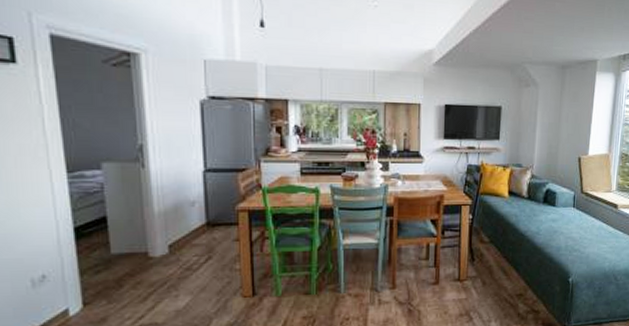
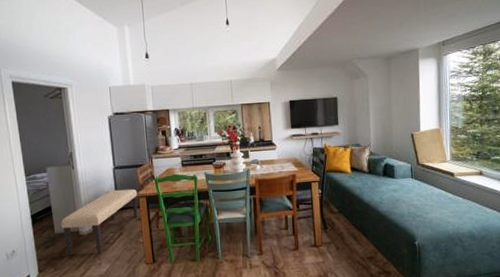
bench: none [121,199,237,284] -> present [61,188,138,255]

